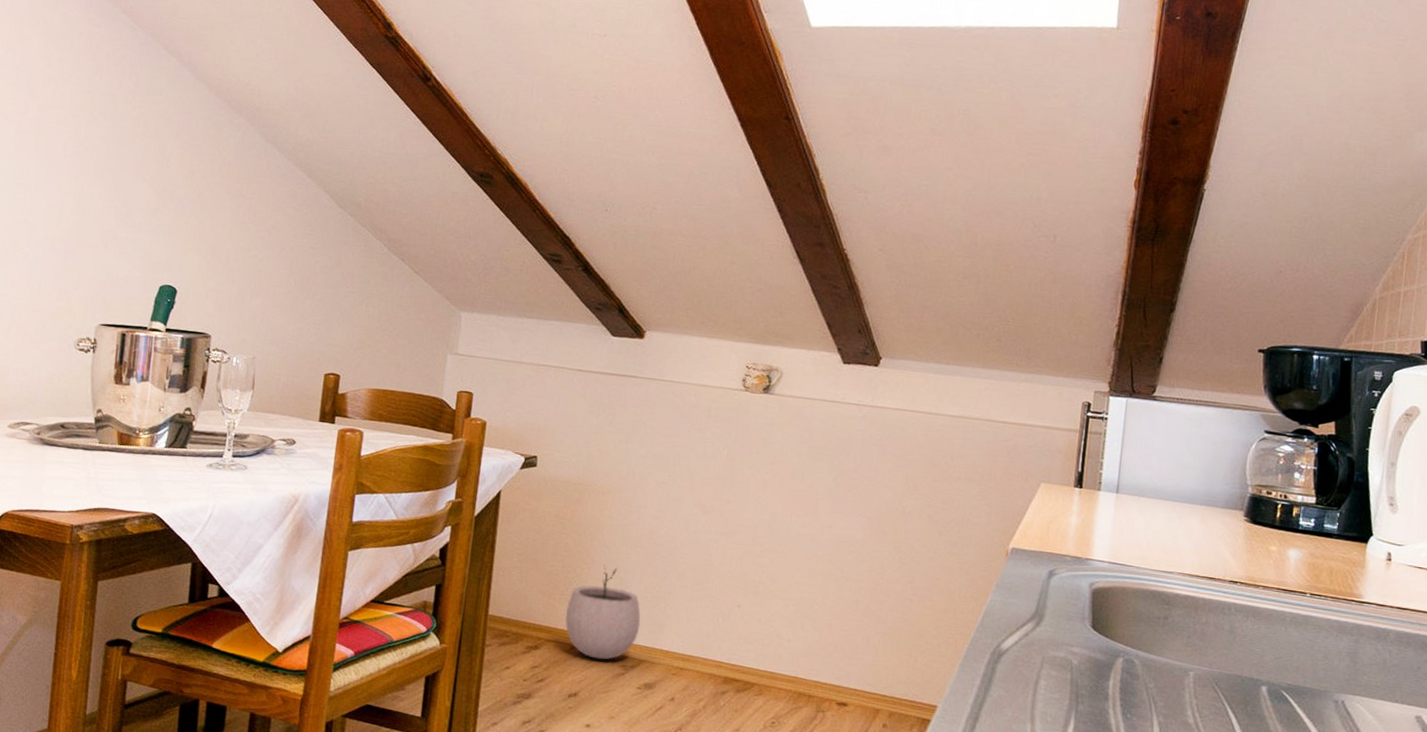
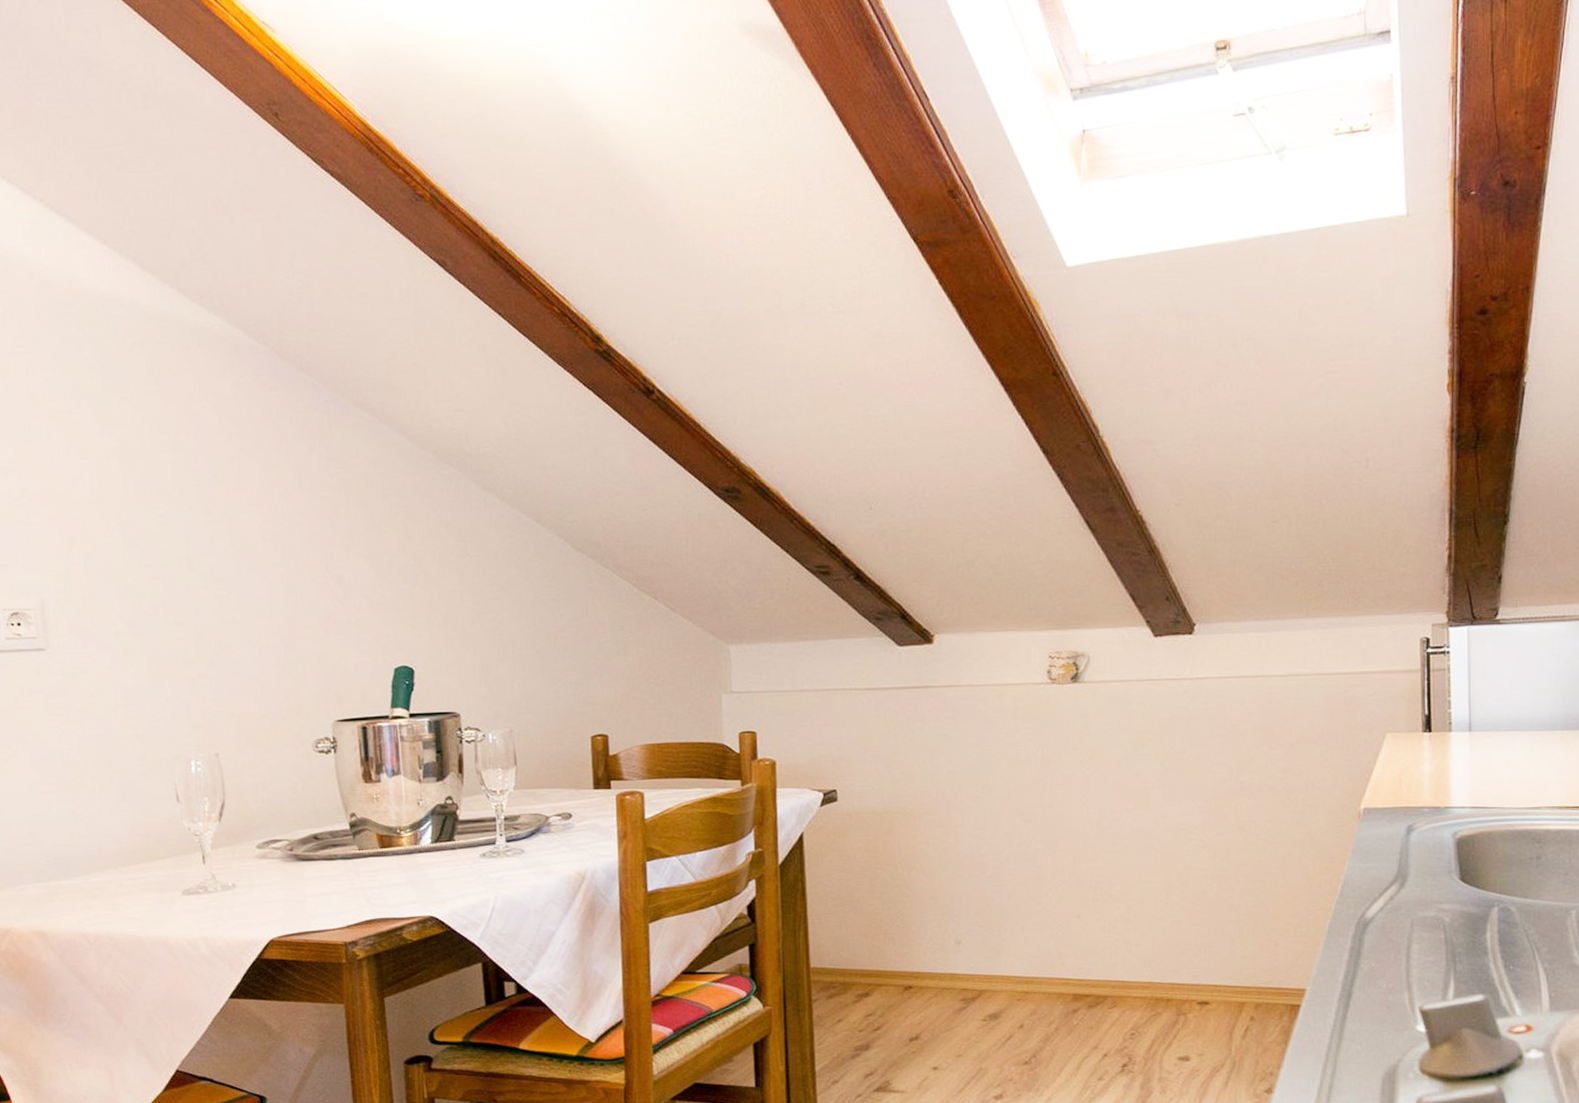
plant pot: present [565,564,641,660] -> none [893,895,975,997]

